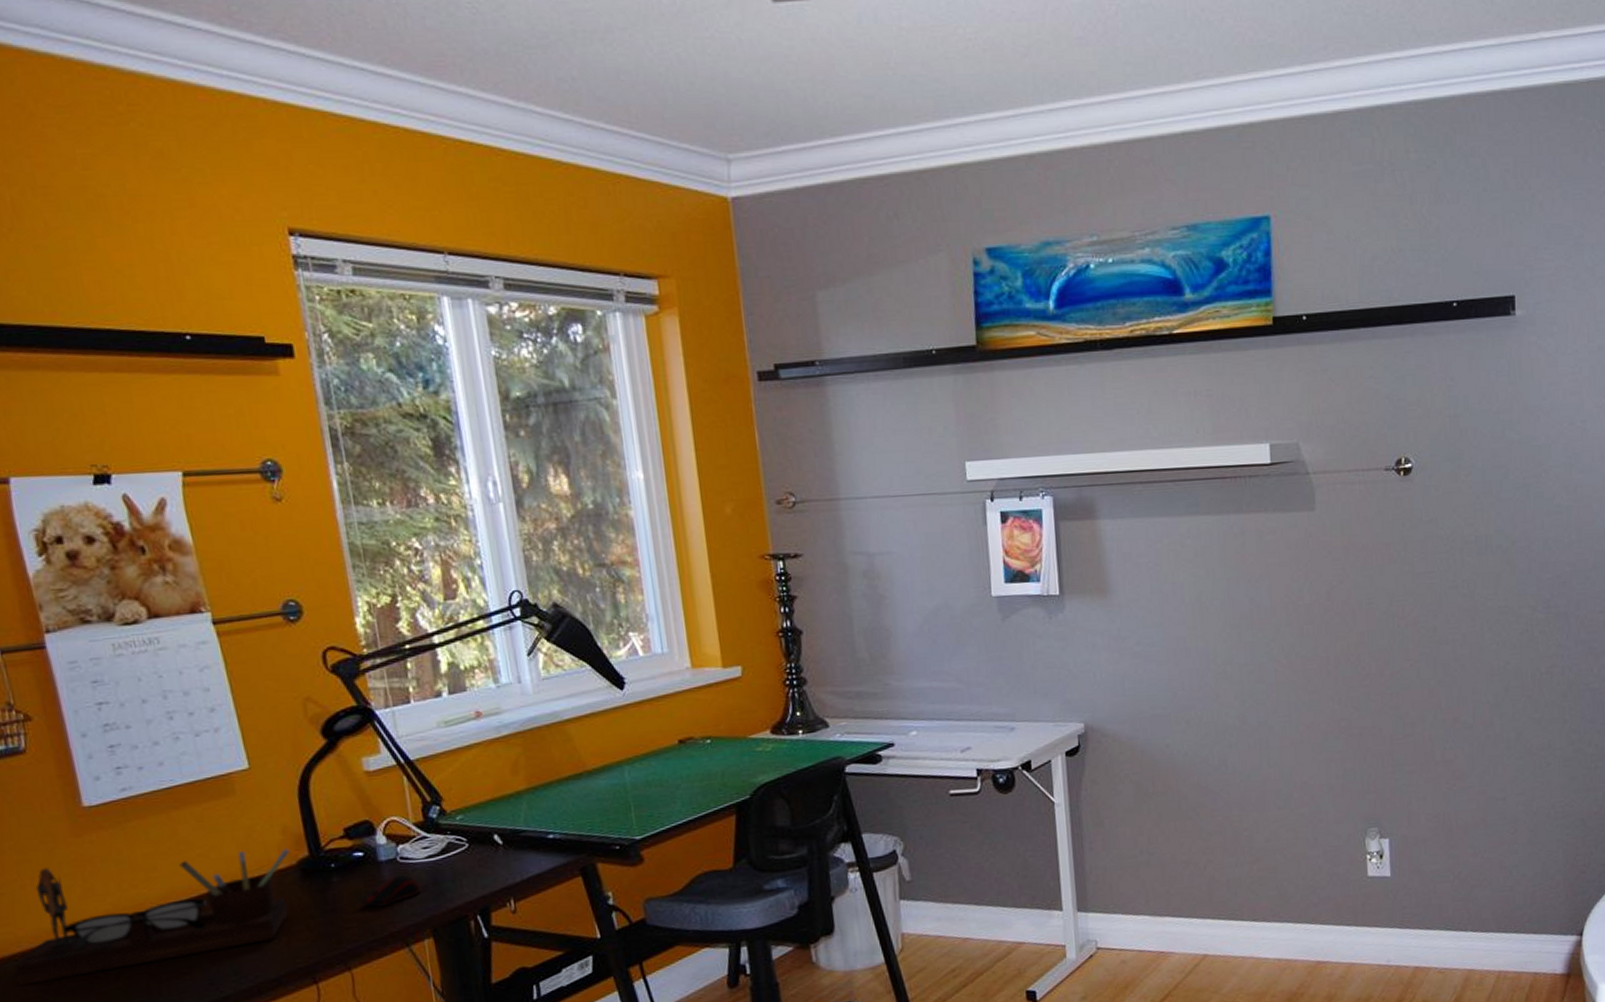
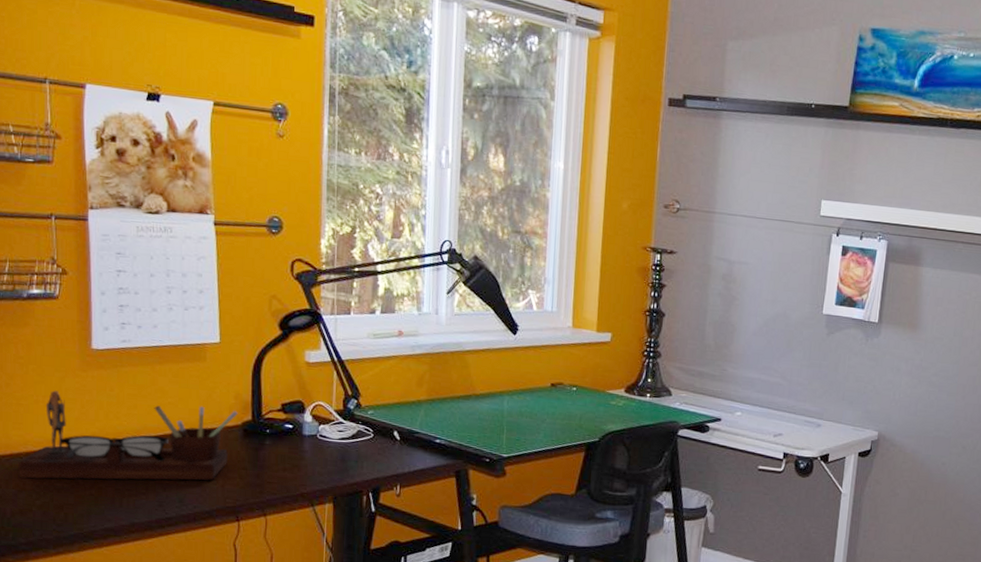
computer mouse: present [359,875,422,908] -> none [283,449,332,471]

